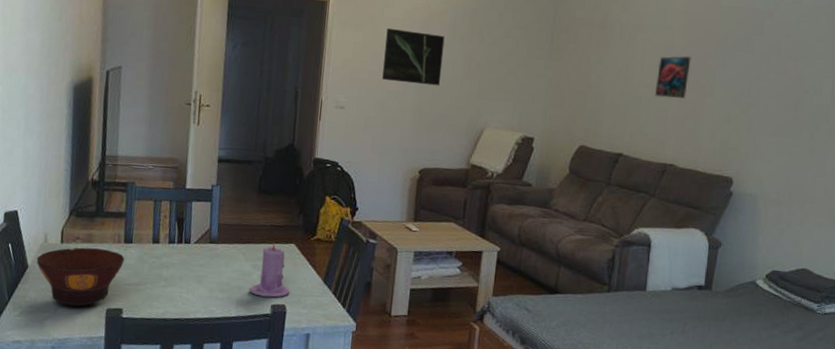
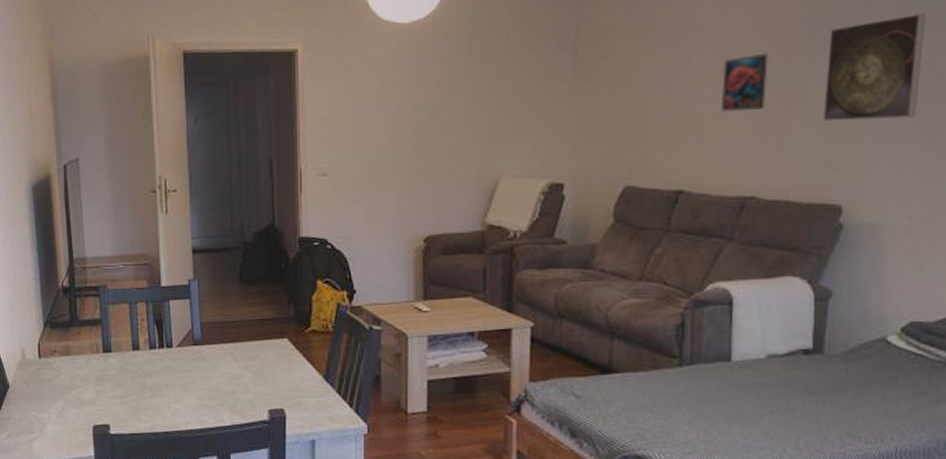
bowl: present [36,247,125,307] -> none [16,361,105,425]
candle: present [249,241,290,298] -> none [242,337,288,401]
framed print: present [382,28,445,86] -> none [369,72,440,136]
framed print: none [725,42,799,119] -> present [823,14,925,121]

